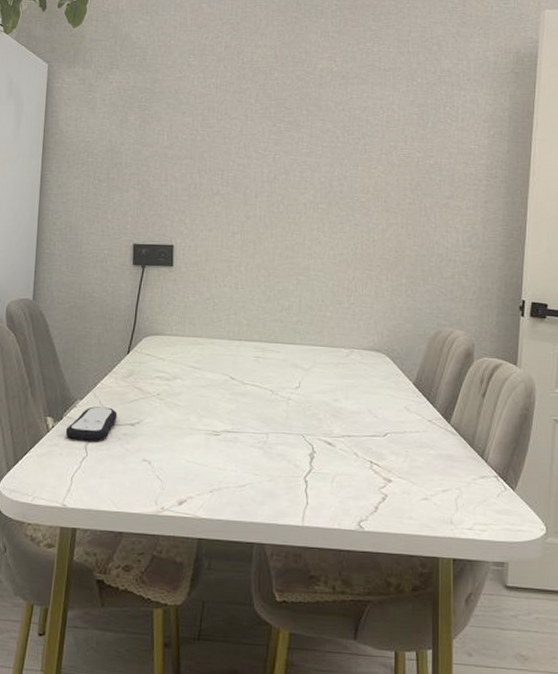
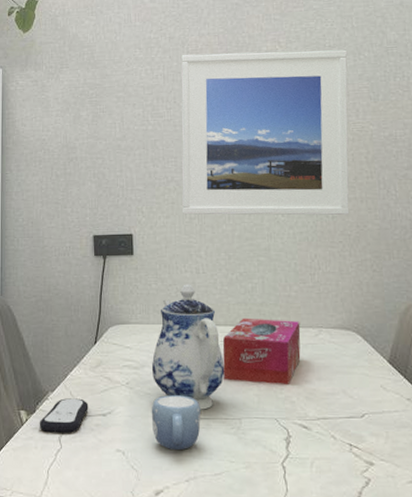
mug: none [179,407,229,462] -> present [151,395,201,451]
teapot: none [183,298,256,424] -> present [151,284,225,410]
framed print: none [225,66,402,240] -> present [181,49,350,216]
tissue box: none [254,335,333,403] -> present [222,318,301,386]

